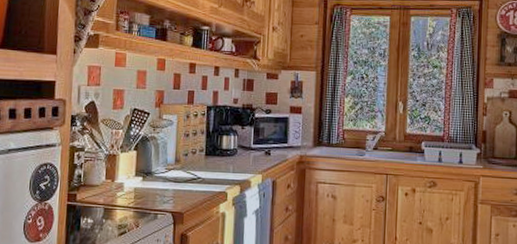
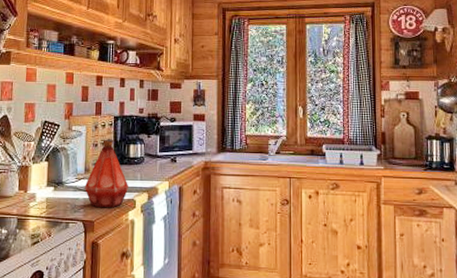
bottle: none [174,129,221,200] -> present [84,139,129,208]

